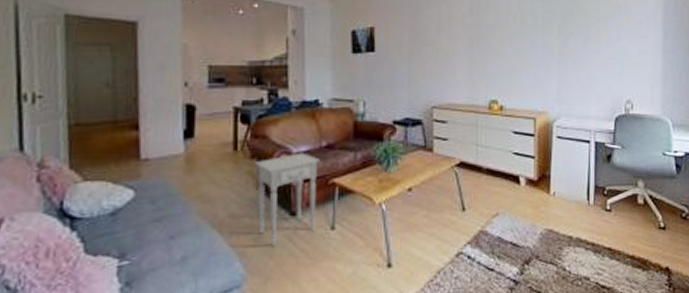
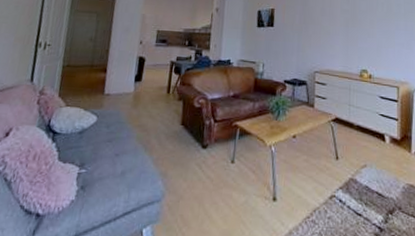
nightstand: present [255,152,320,245] -> none [177,99,228,171]

